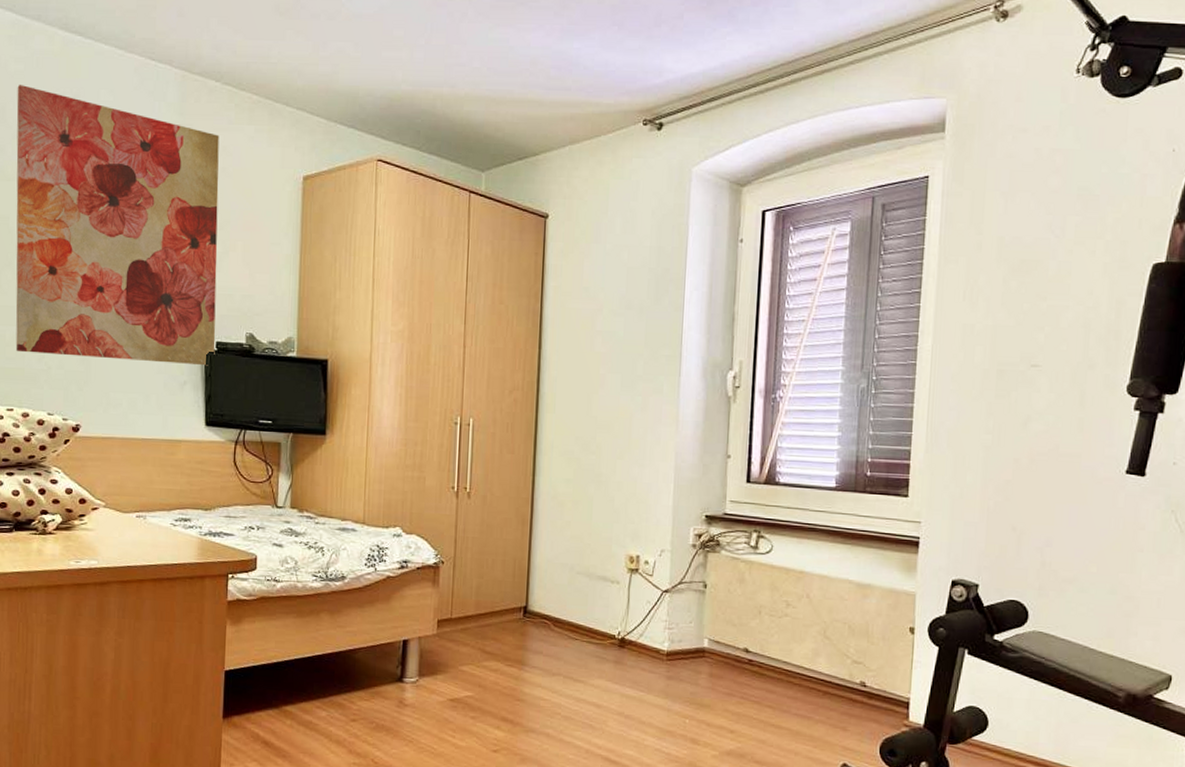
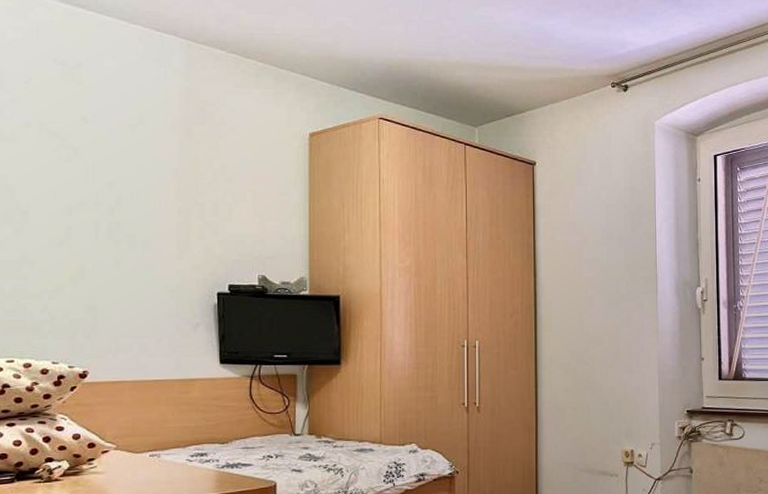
wall art: present [15,84,219,366] -> none [15,51,228,308]

